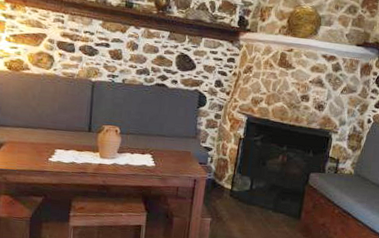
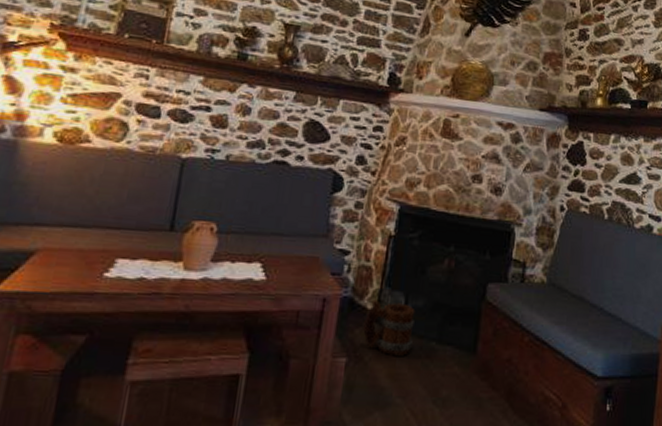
wooden mug: none [222,181,258,219] -> present [363,300,415,356]

